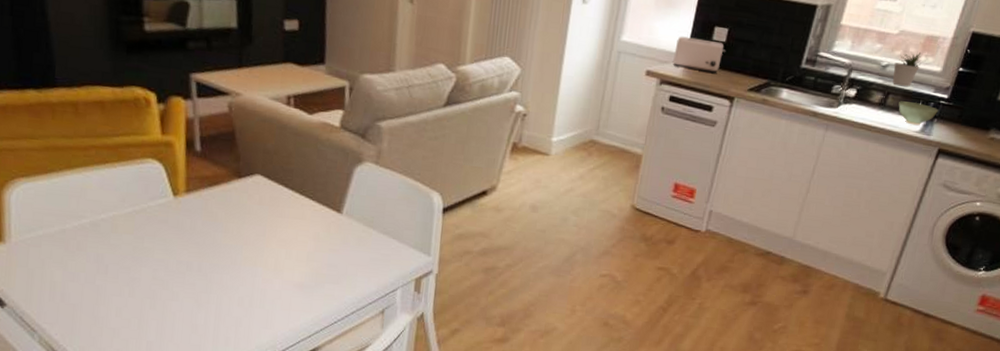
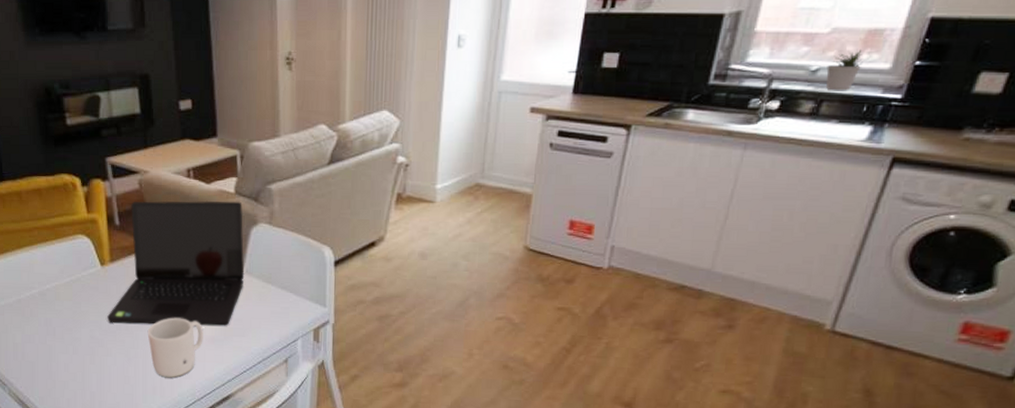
laptop: none [176,126,348,271] -> present [107,200,245,326]
mug: none [224,259,292,327] -> present [147,317,203,378]
toaster: present [672,36,726,74] -> none [558,67,619,103]
bowl: present [898,101,939,126] -> none [835,108,891,134]

